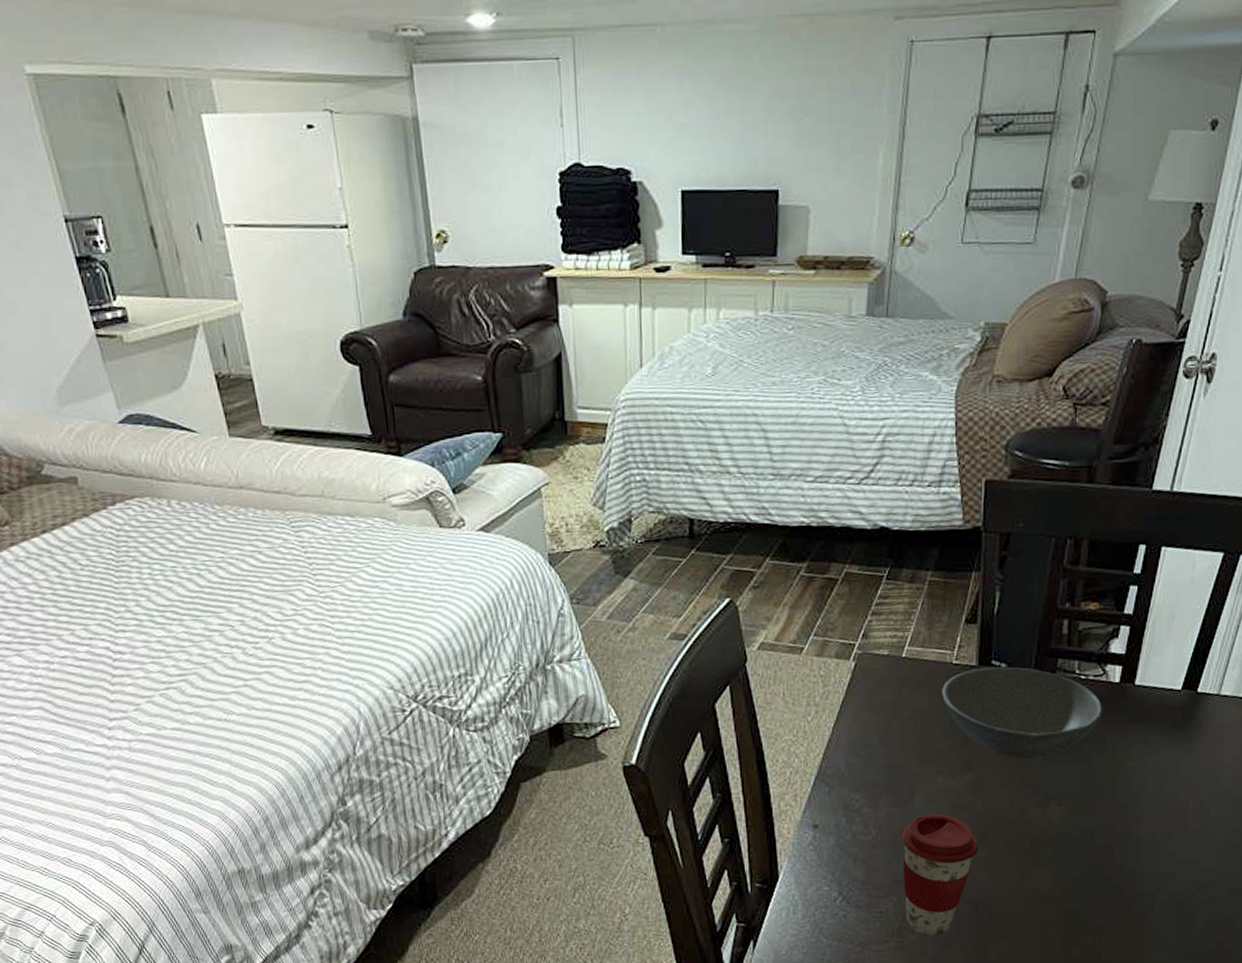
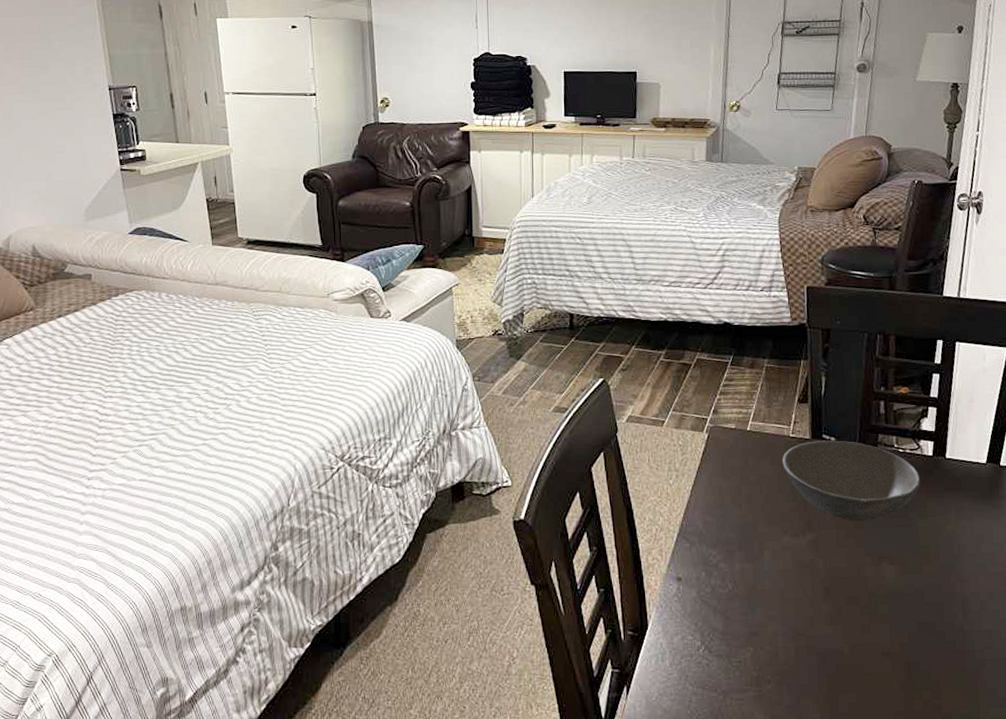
coffee cup: present [901,813,979,935] -> none [754,569,823,685]

